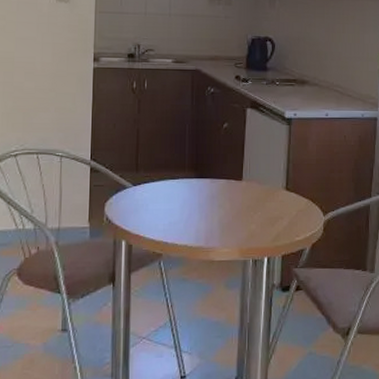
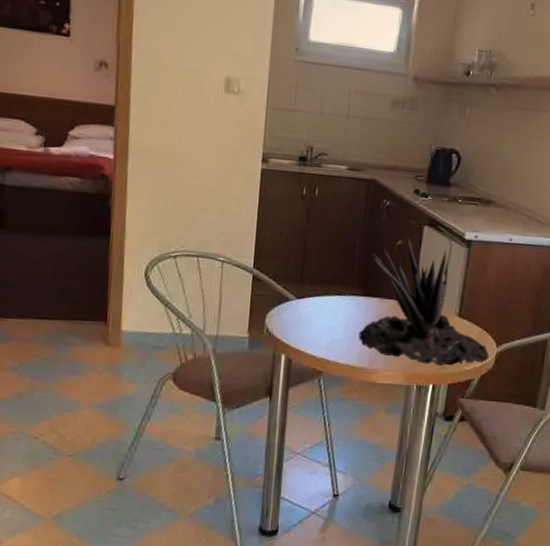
plant: none [194,109,317,238] -> present [359,228,489,366]

